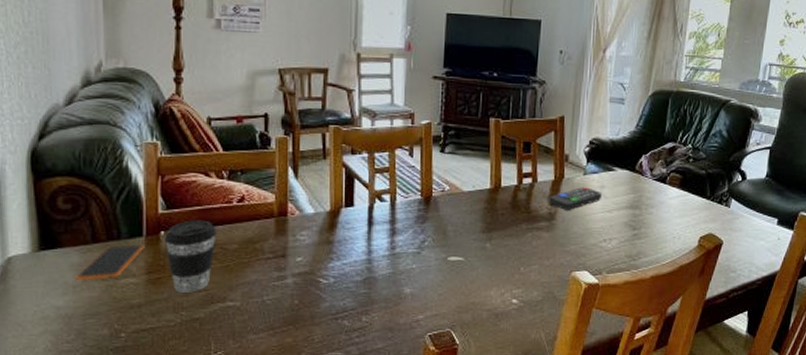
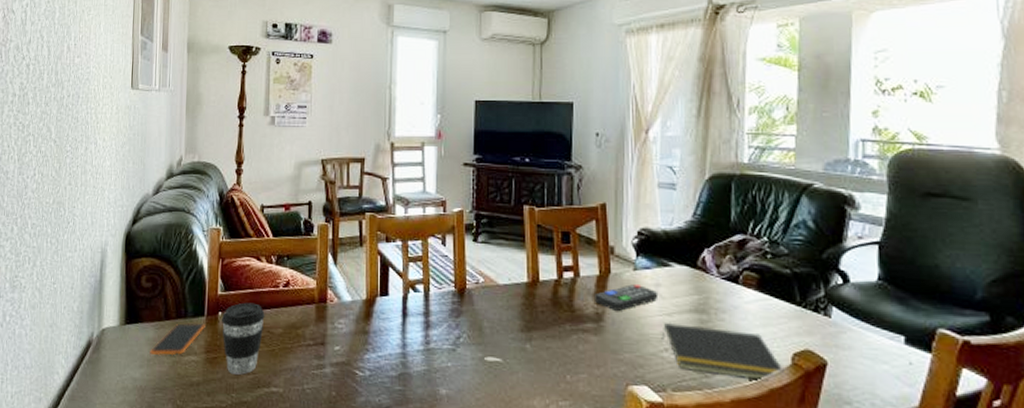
notepad: none [602,217,693,260] -> present [661,322,786,382]

